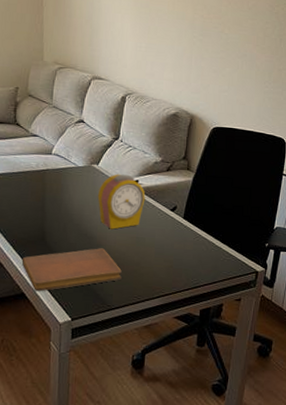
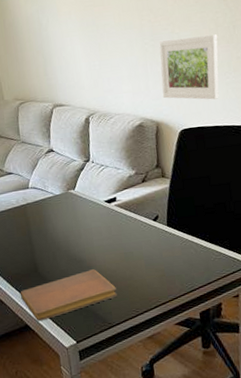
alarm clock: present [97,174,146,229] -> none [79,193,127,250]
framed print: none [201,37,264,105] -> present [159,34,219,100]

